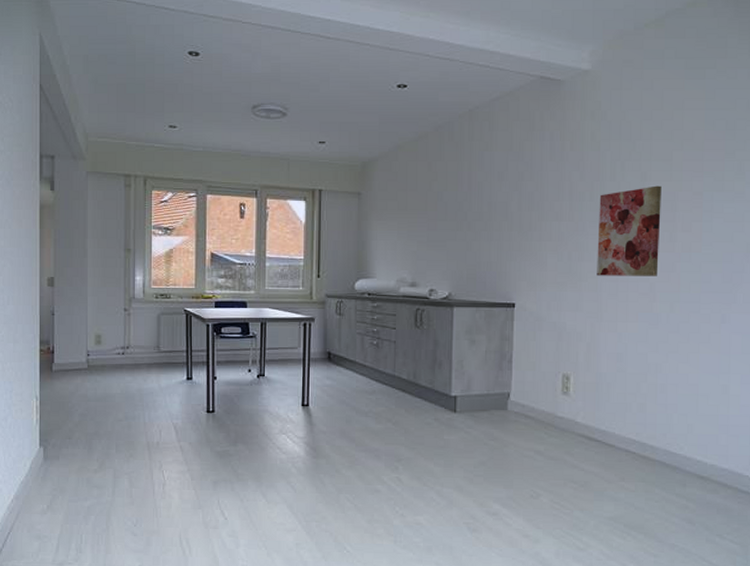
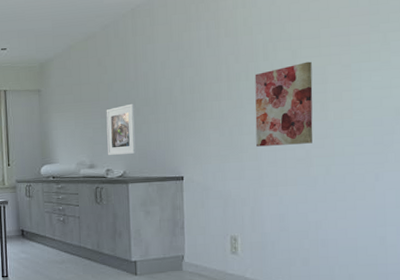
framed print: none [433,216,466,273] -> present [106,103,136,155]

